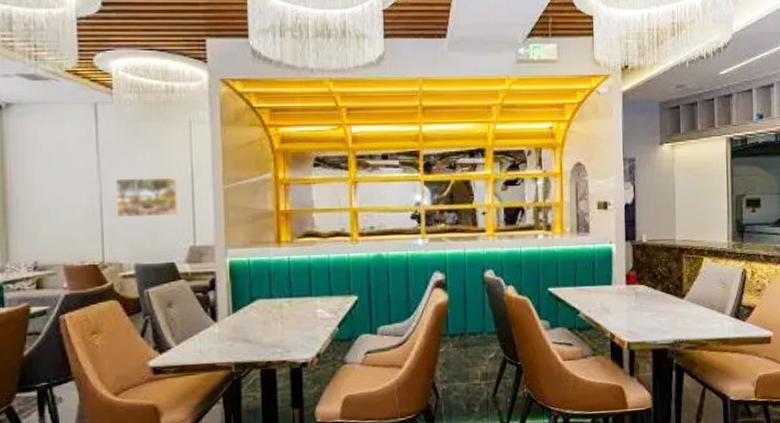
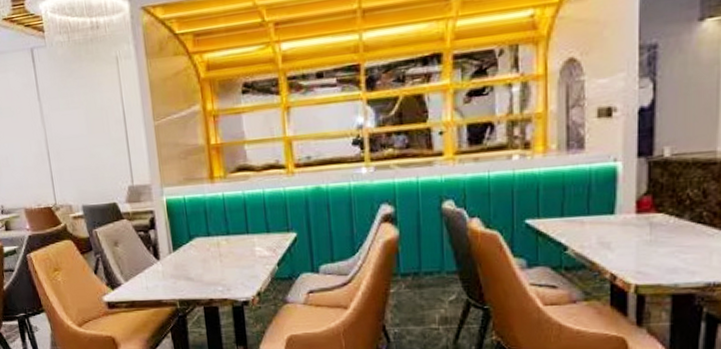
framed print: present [115,177,179,217] -> none [56,117,116,160]

